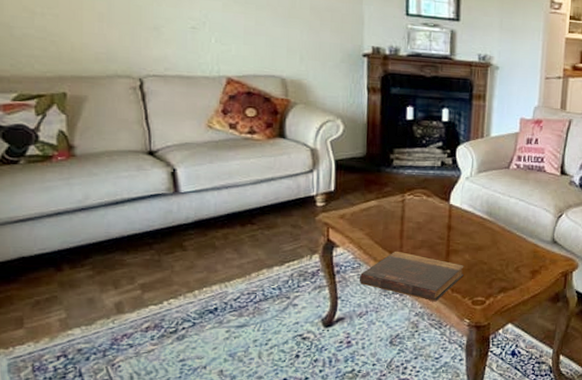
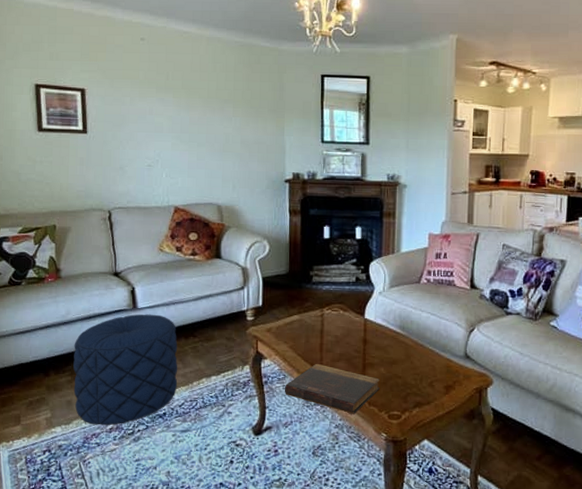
pouf: none [95,199,233,323] -> present [73,314,178,425]

